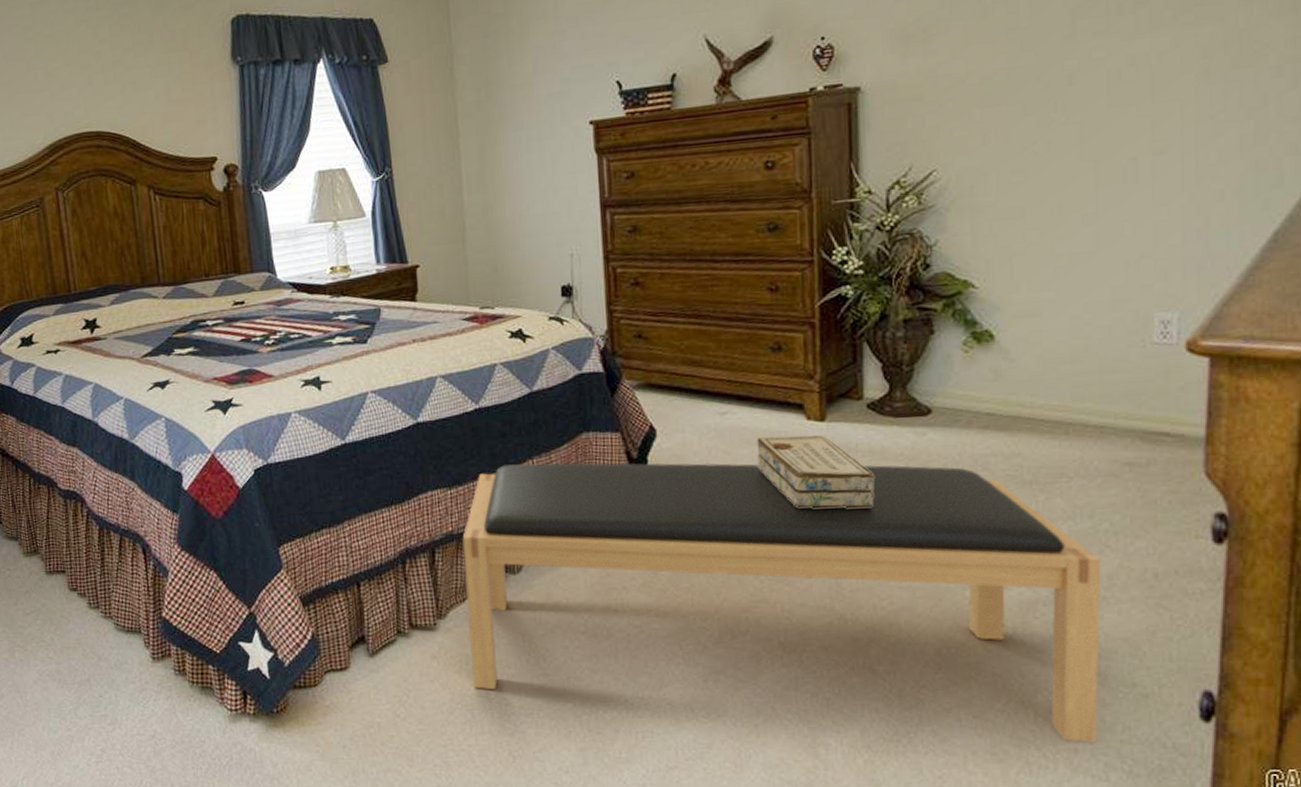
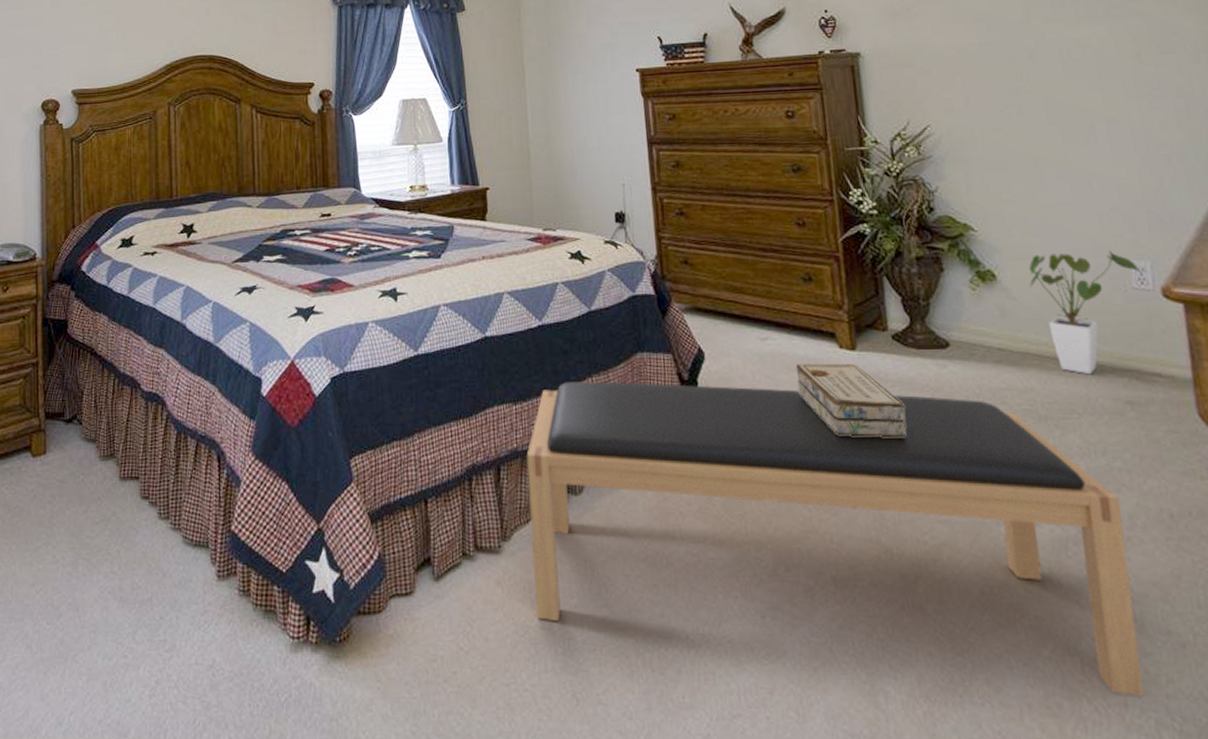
house plant: none [1030,303,1163,437] -> present [1028,250,1139,375]

